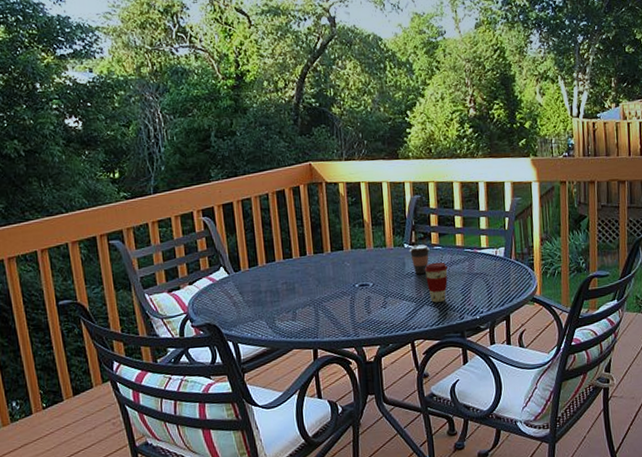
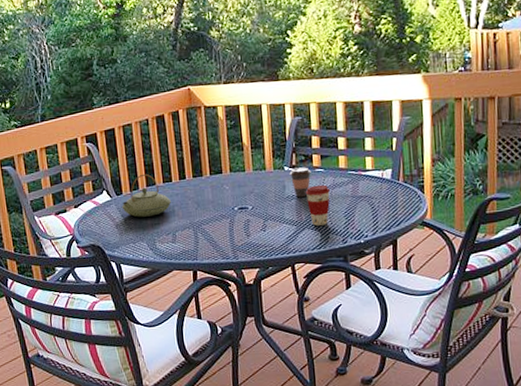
teapot: none [240,249,291,295] -> present [122,173,171,217]

